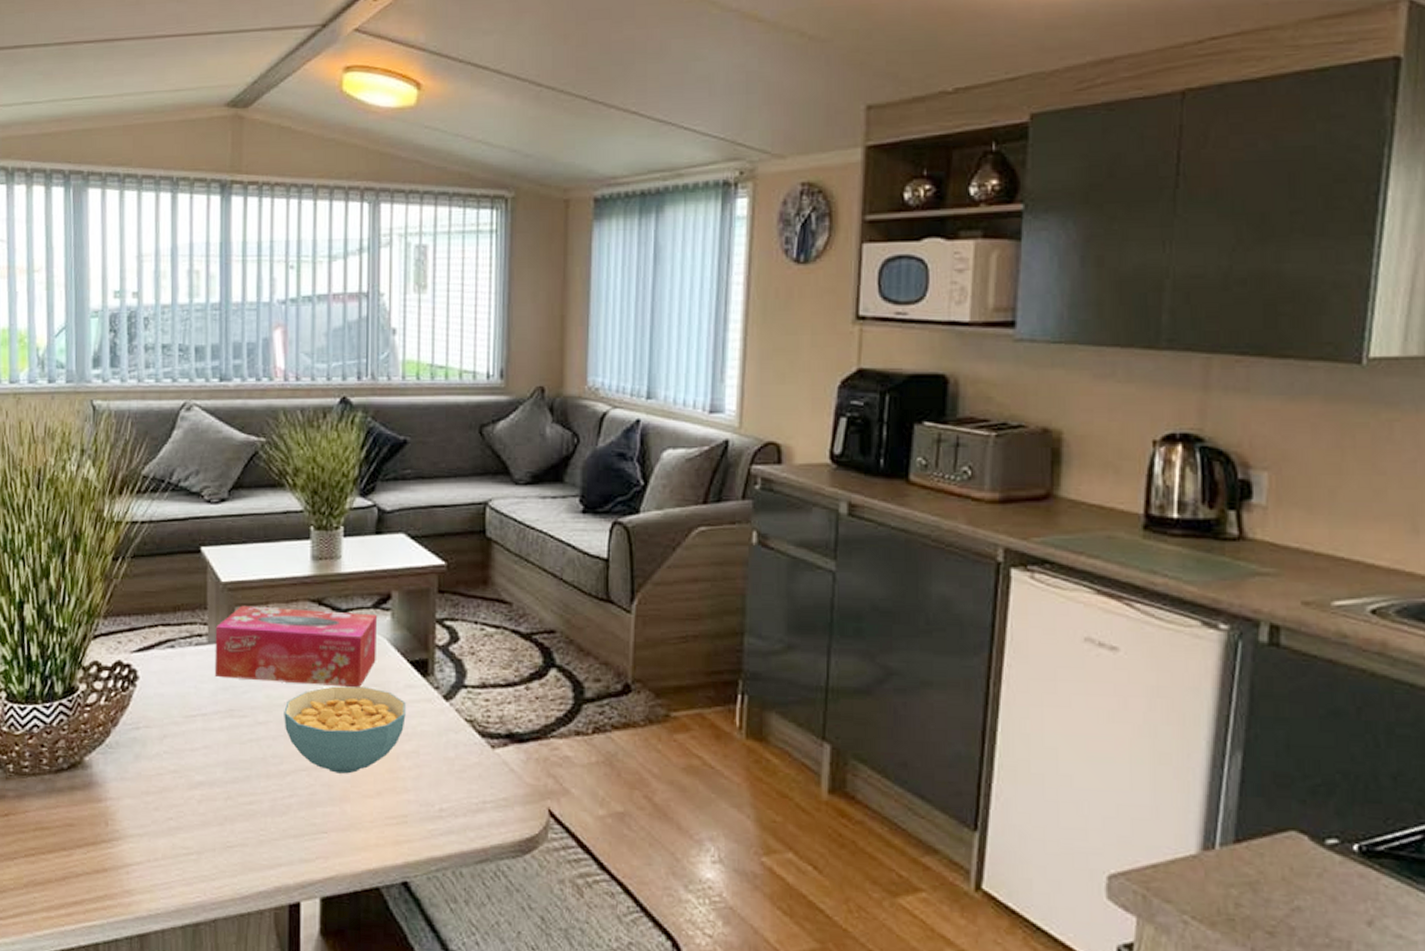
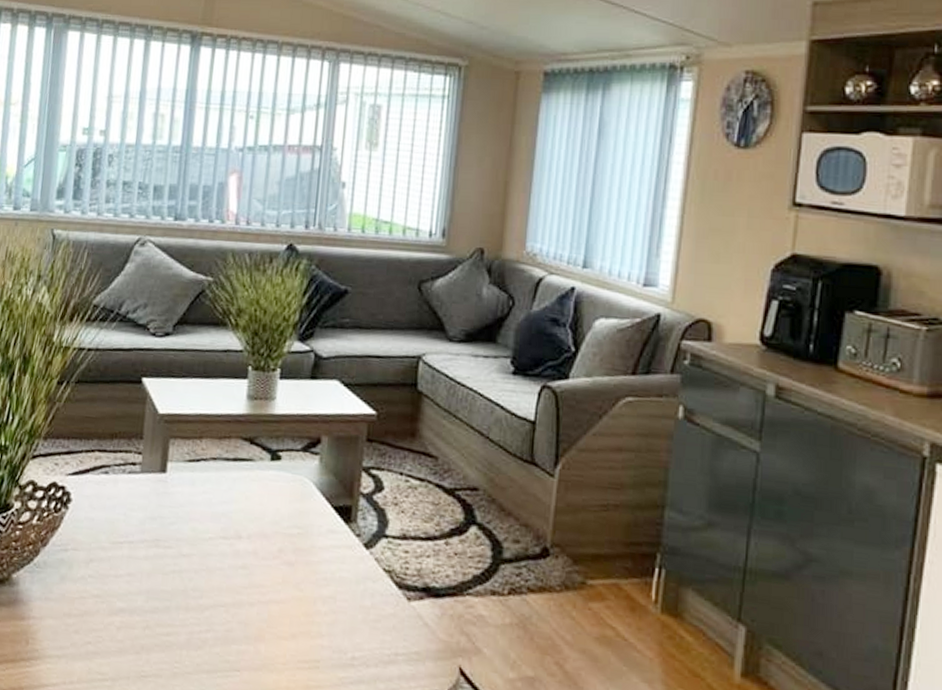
tissue box: present [214,605,378,688] -> none [144,438,307,529]
cereal bowl: present [284,686,406,774] -> none [207,524,327,614]

